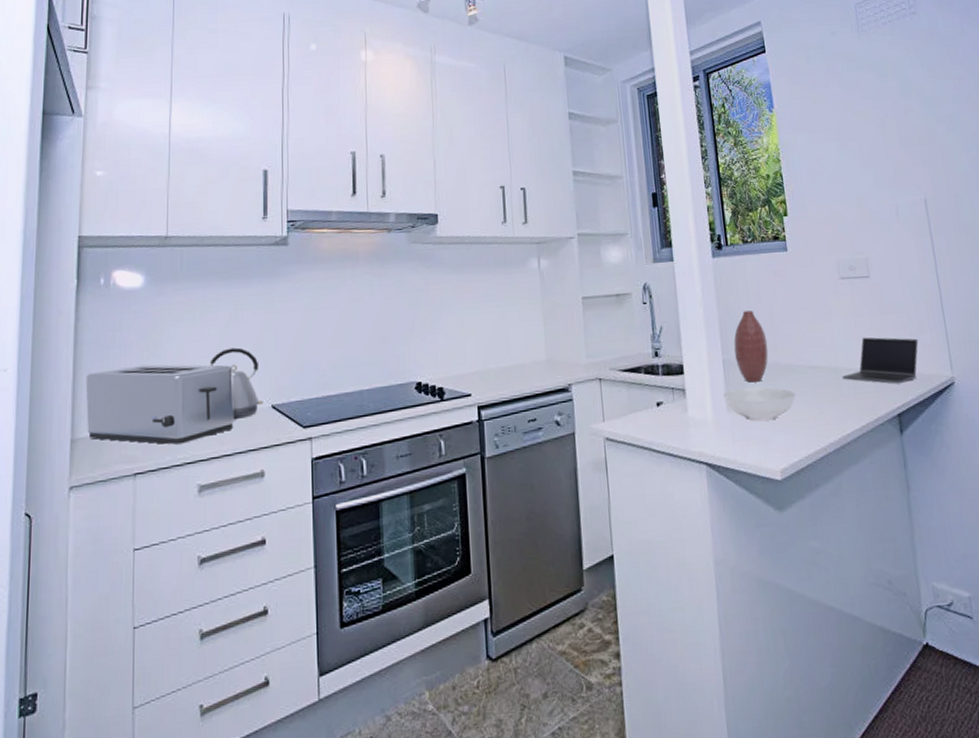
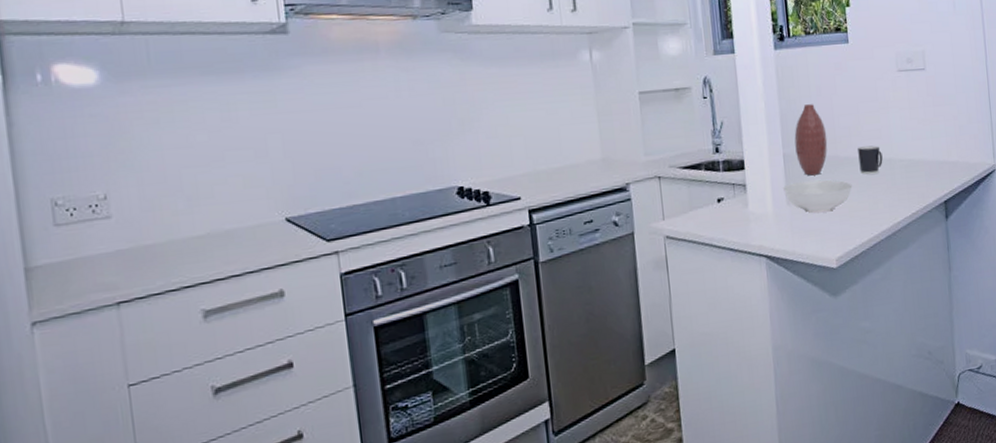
toaster: present [85,364,234,445] -> none [33,175,240,268]
kettle: present [210,347,264,421] -> none [200,154,276,237]
mug: none [799,353,828,383] -> present [856,145,883,175]
laptop computer: present [842,337,919,384] -> none [896,128,966,173]

